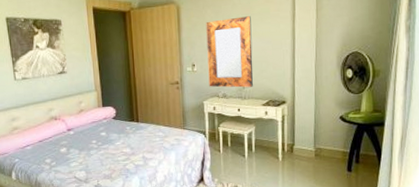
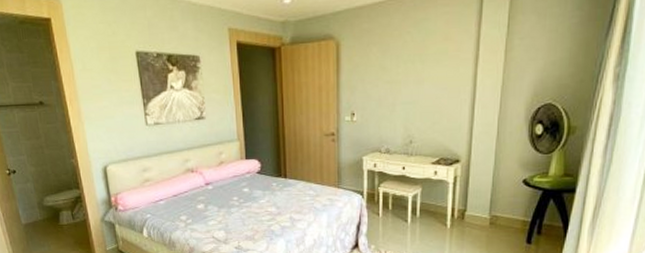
home mirror: present [206,16,253,88] -> none [370,57,425,142]

